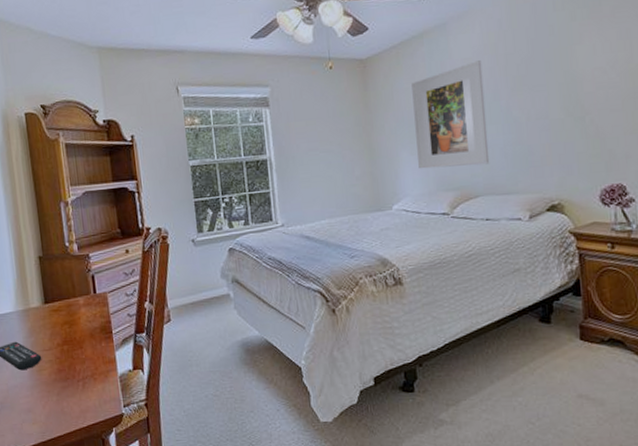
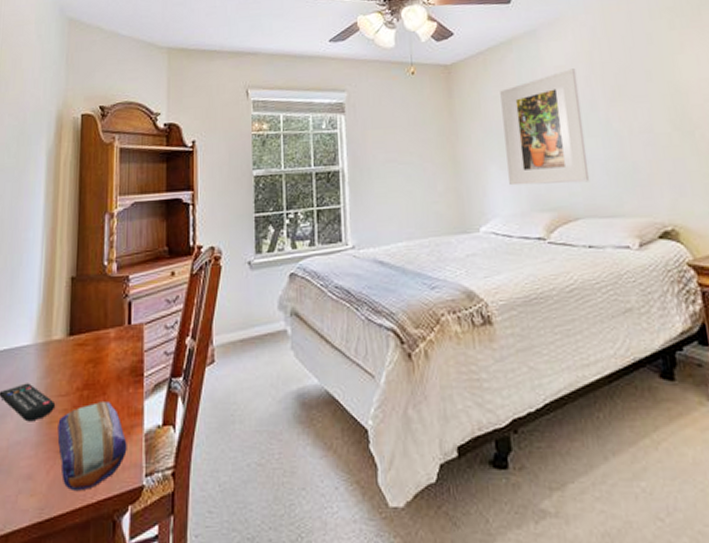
pencil case: none [46,353,106,420] -> present [57,402,127,492]

